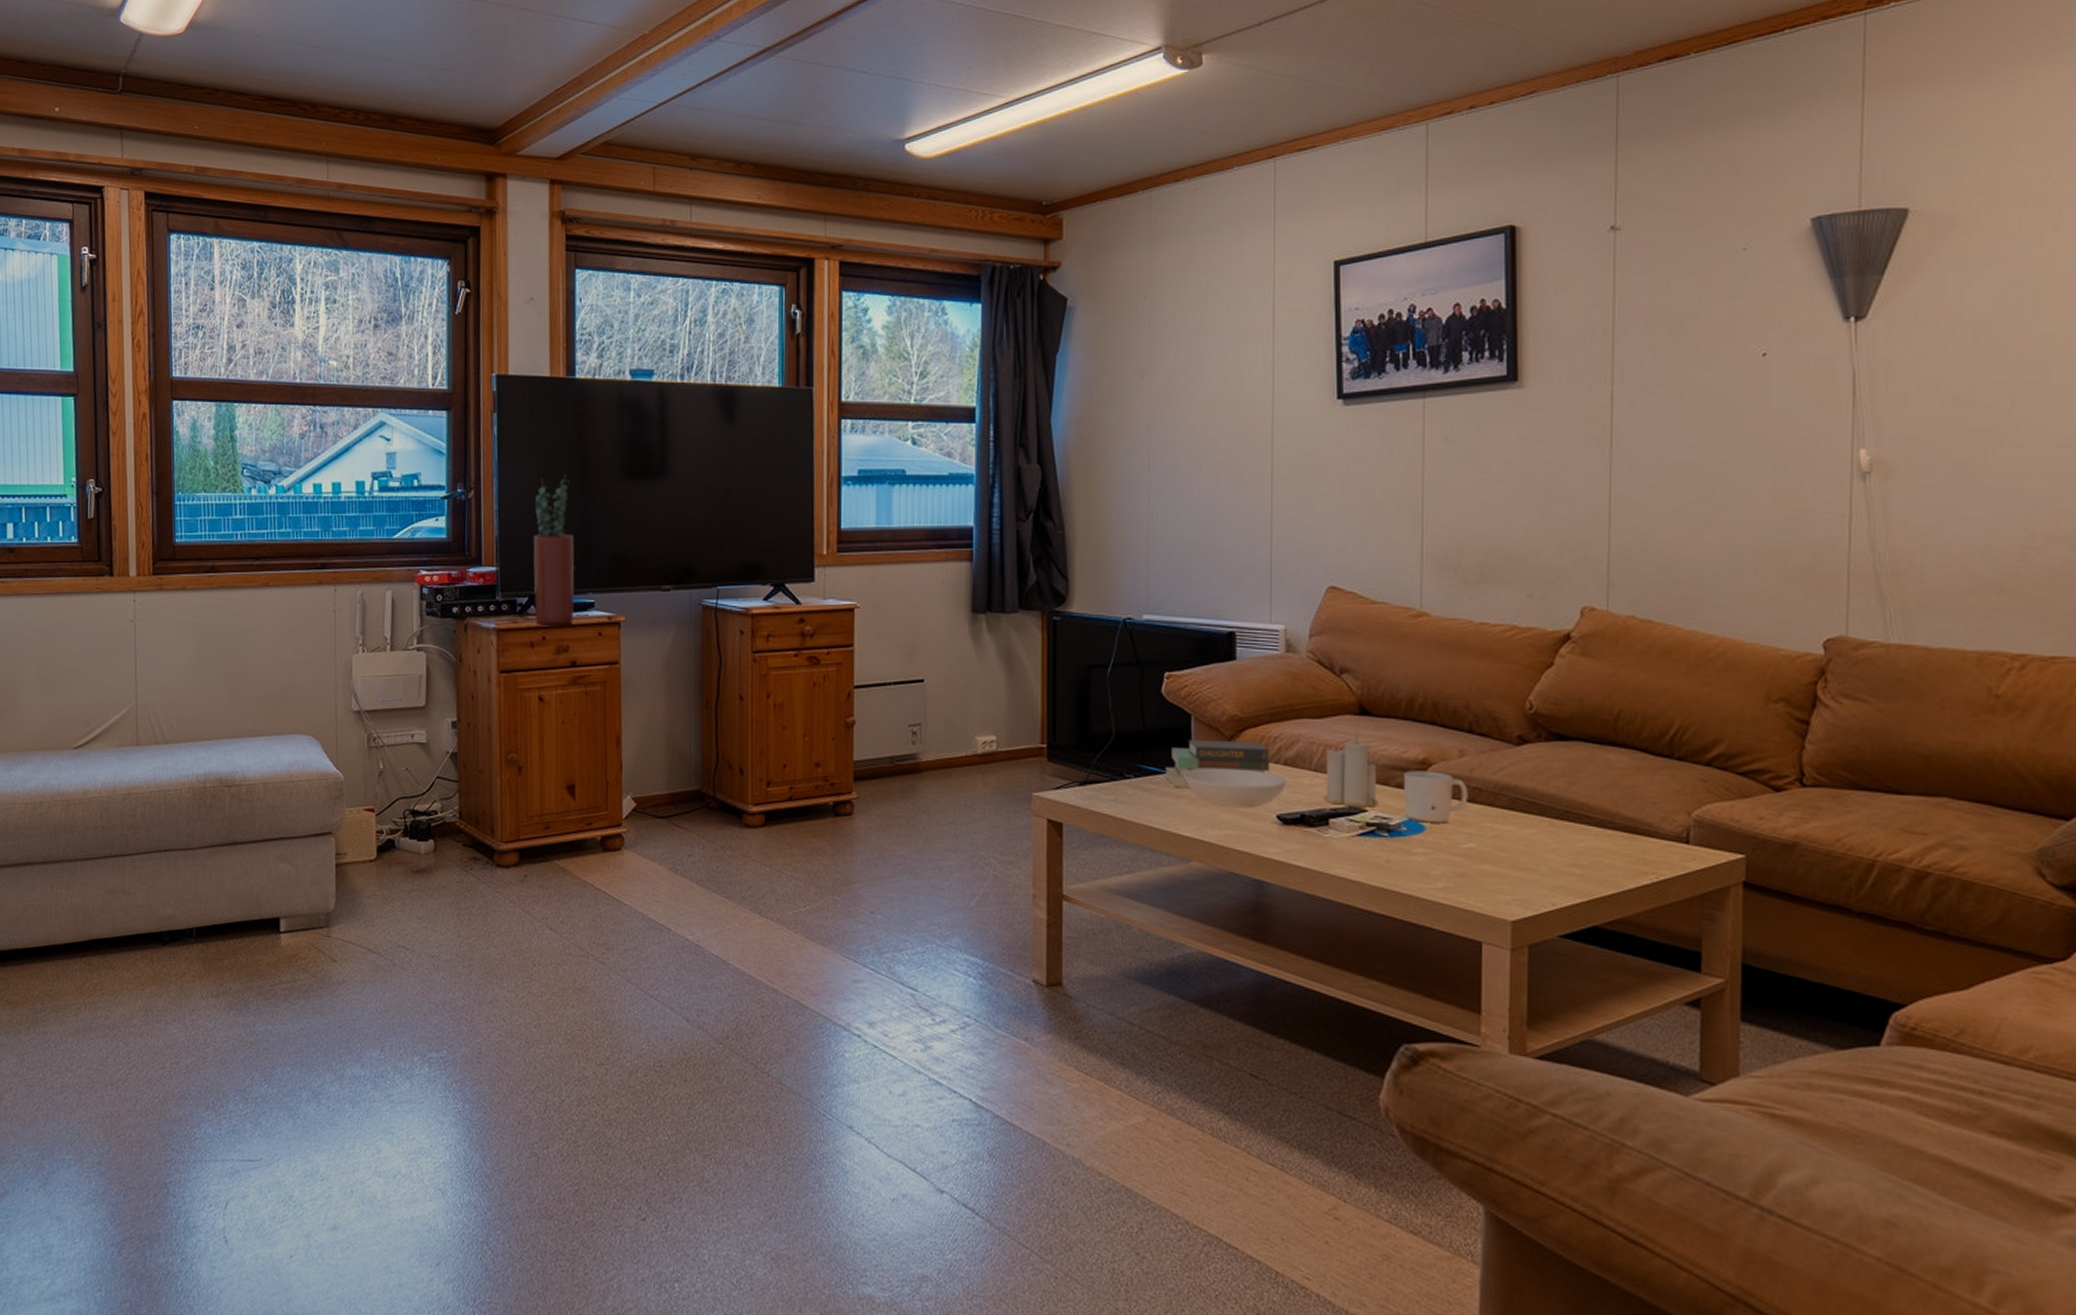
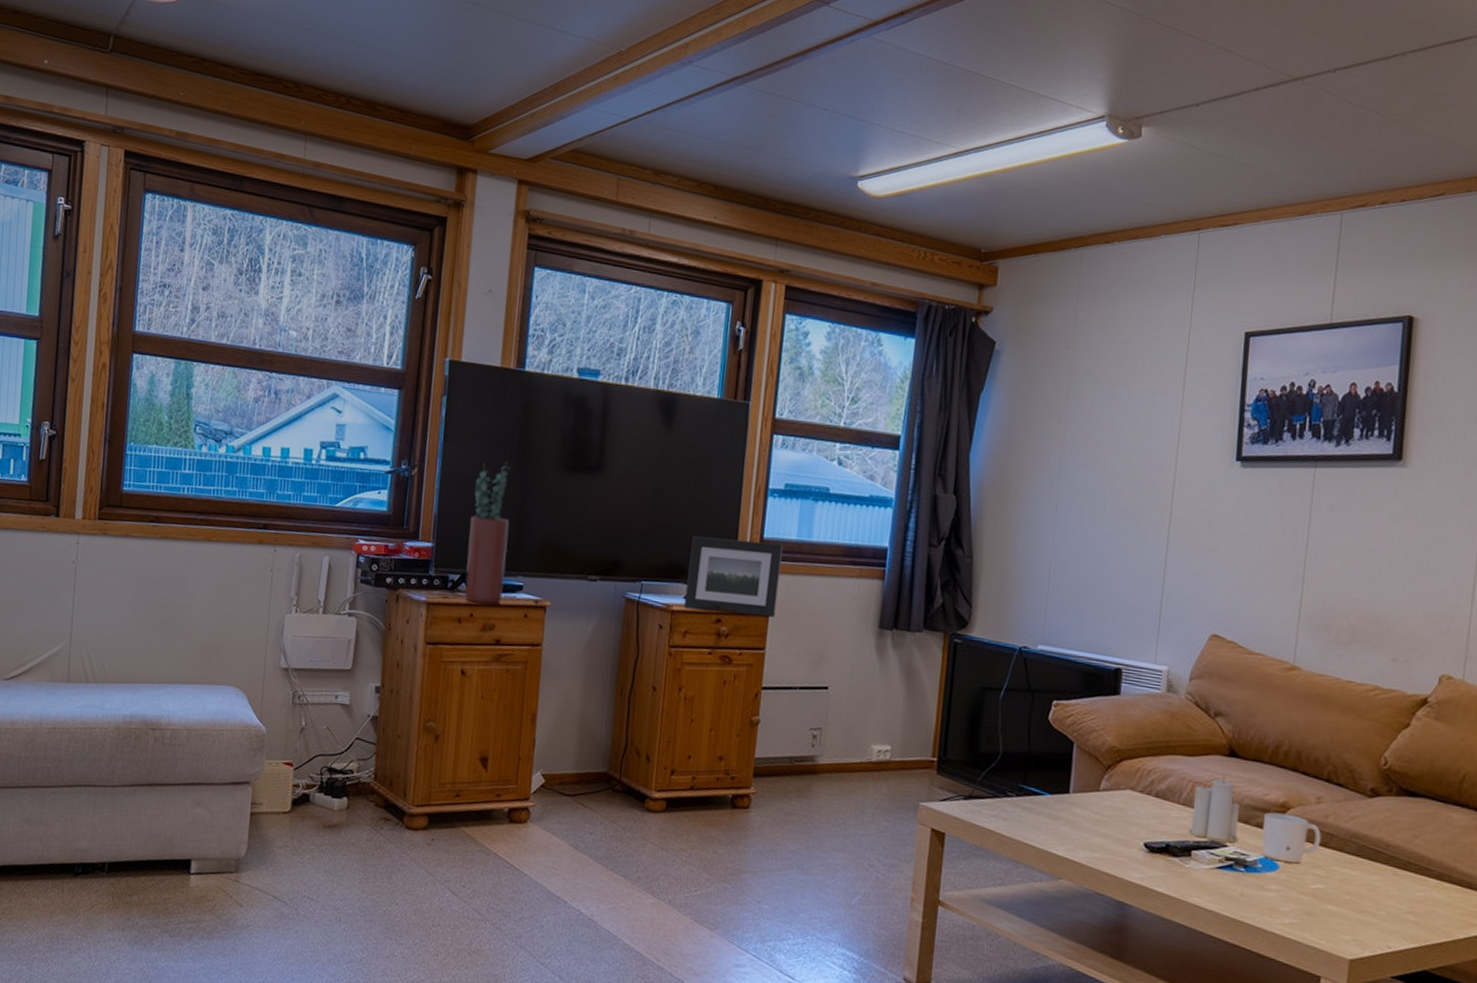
picture frame: none [763,533,862,612] -> present [683,535,783,617]
books: present [1165,740,1269,789] -> none [1044,766,1143,811]
dish: present [1183,767,1287,809] -> none [1061,793,1157,835]

